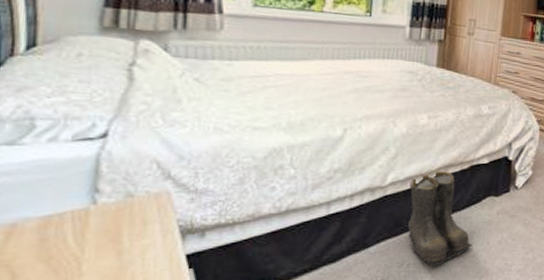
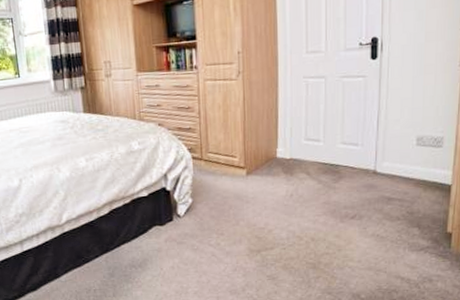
boots: present [407,171,473,267] -> none [81,207,148,291]

